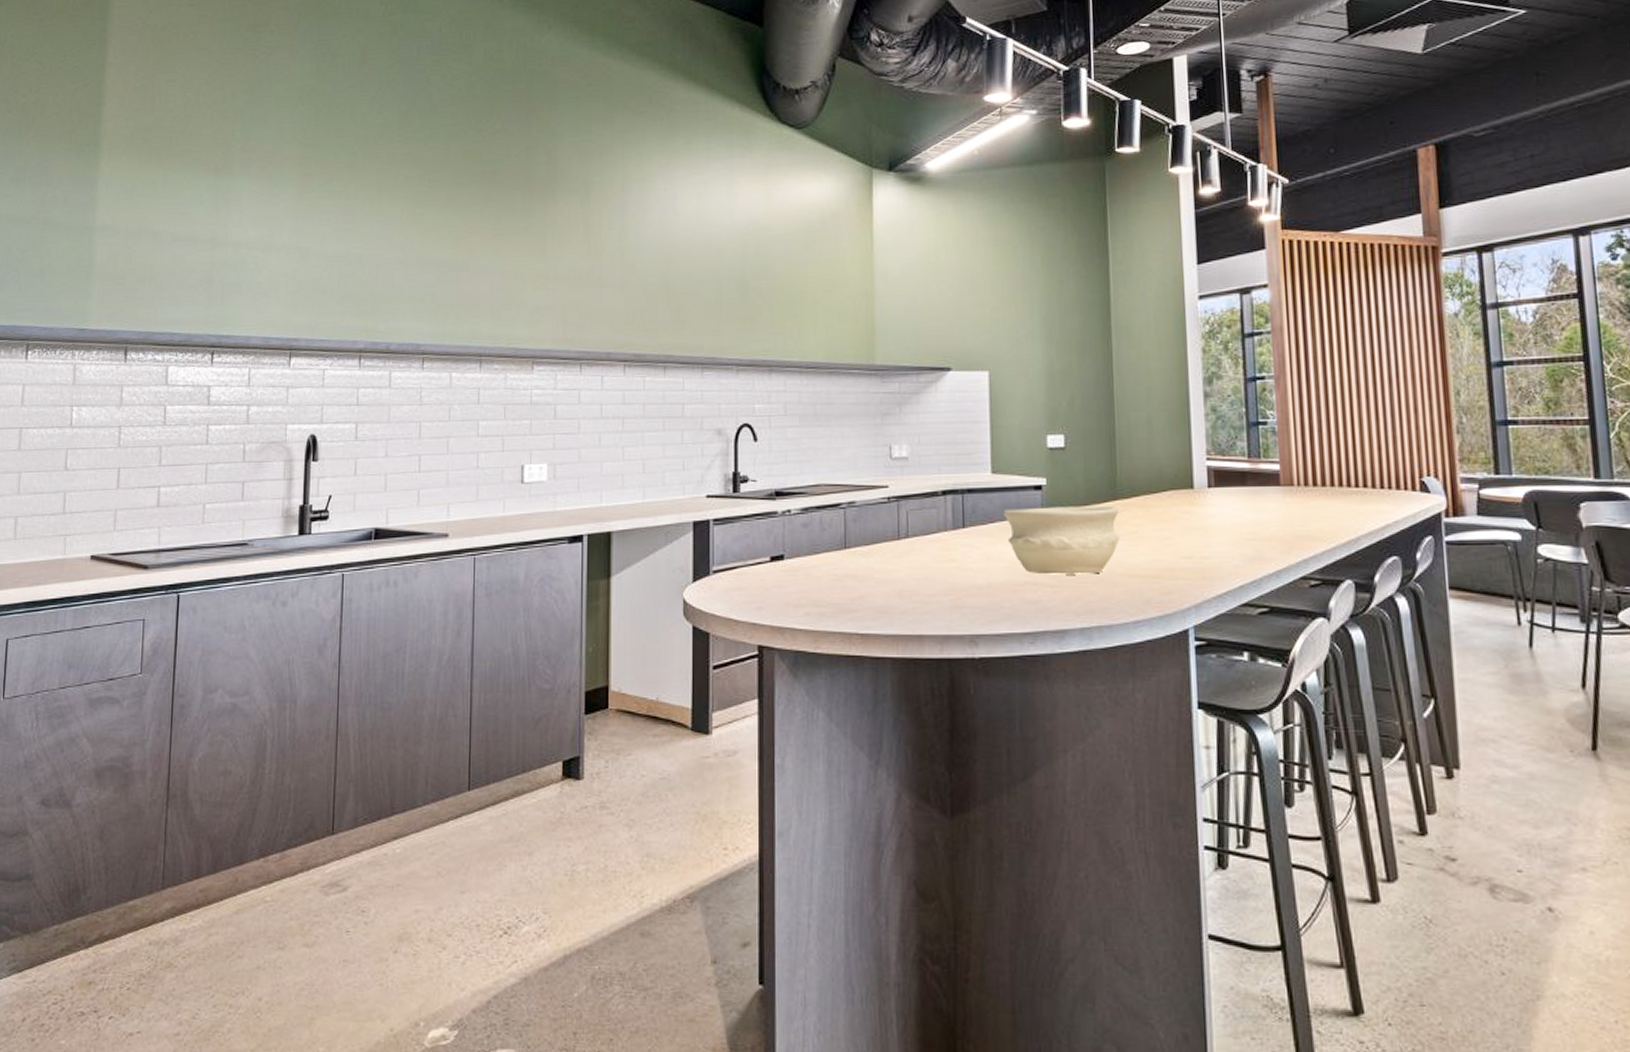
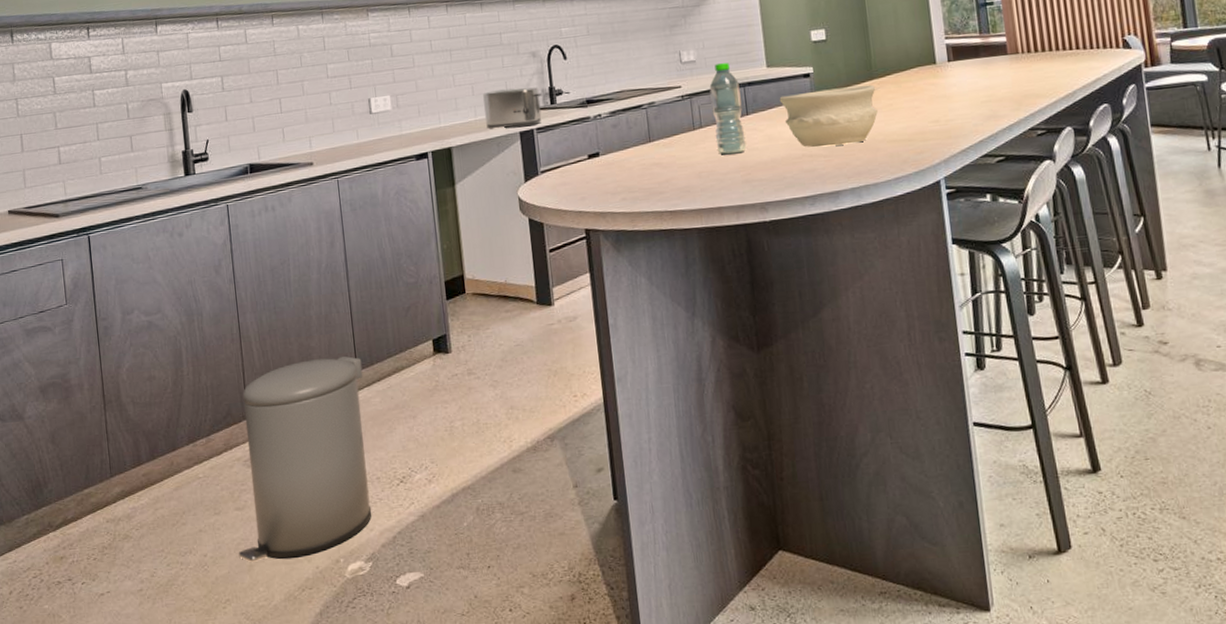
pedal bin: none [299,769,476,1015] -> present [238,356,371,562]
toaster: none [654,469,724,516] -> present [482,87,542,130]
water bottle: none [921,464,959,574] -> present [709,63,747,156]

